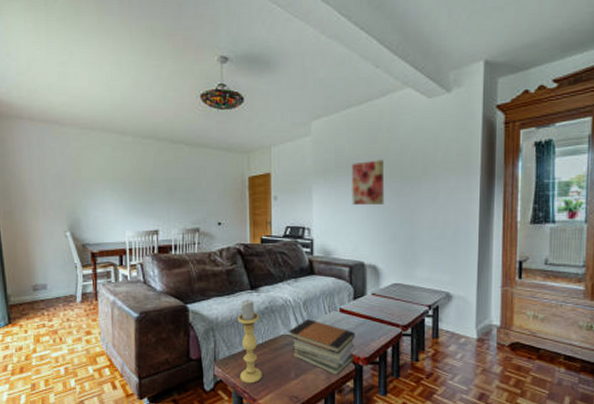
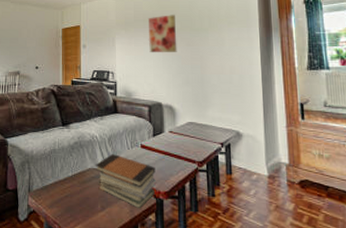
candle holder: present [237,299,262,384] -> none [50,135,71,215]

